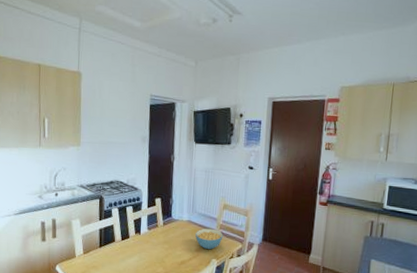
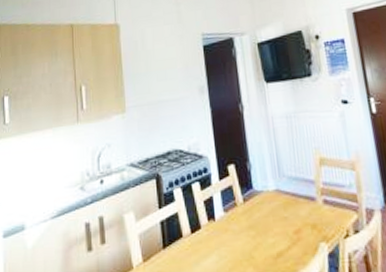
cereal bowl: present [195,228,223,250] -> none [288,196,329,230]

